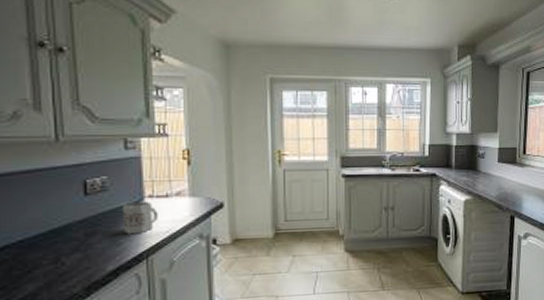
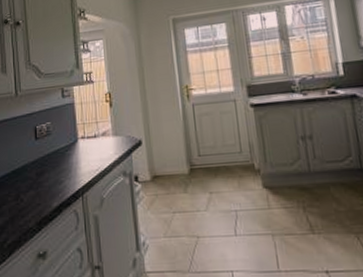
mug: present [123,201,158,235] -> none [62,142,89,173]

